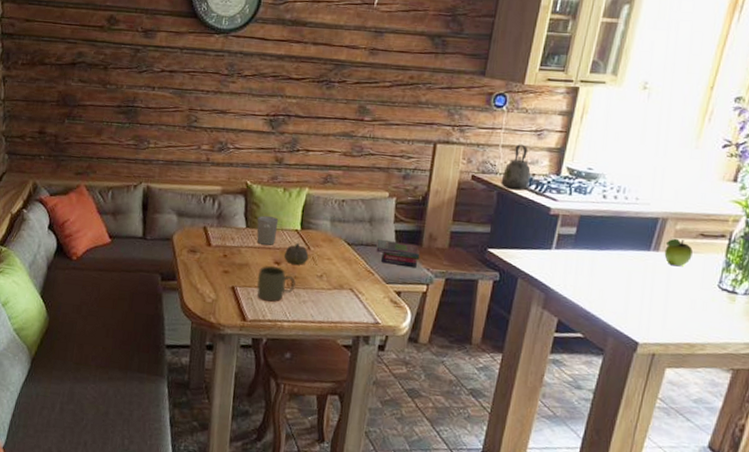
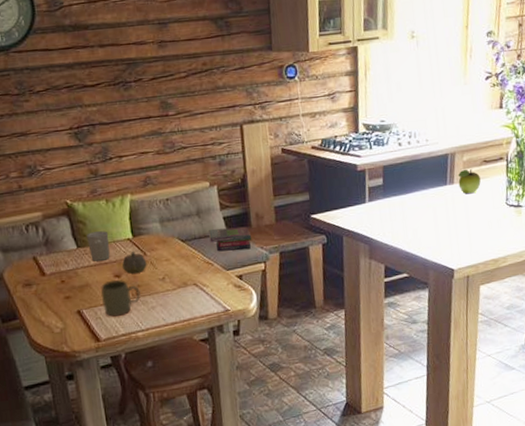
kettle: present [501,144,531,191] -> none [308,110,334,155]

